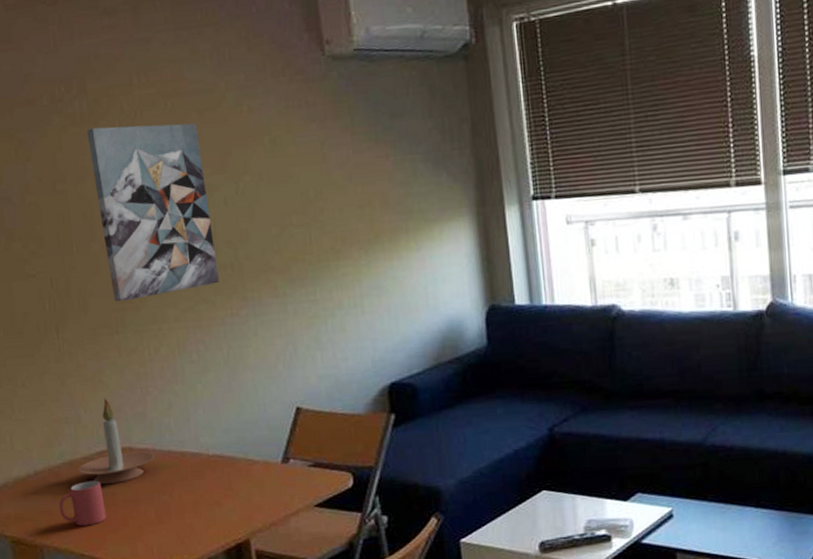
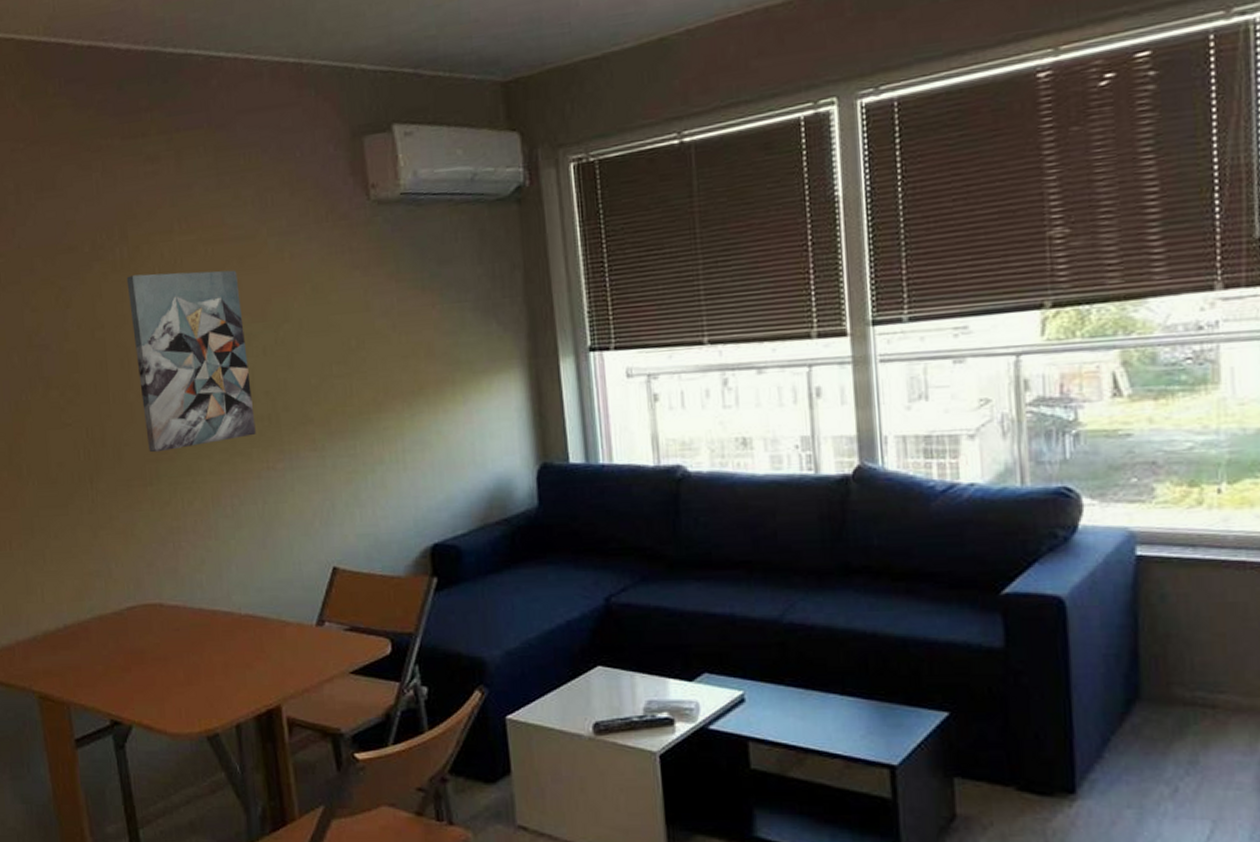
mug: present [59,480,106,527] -> none [87,637,134,684]
candle holder: present [77,398,154,485] -> none [106,552,185,642]

